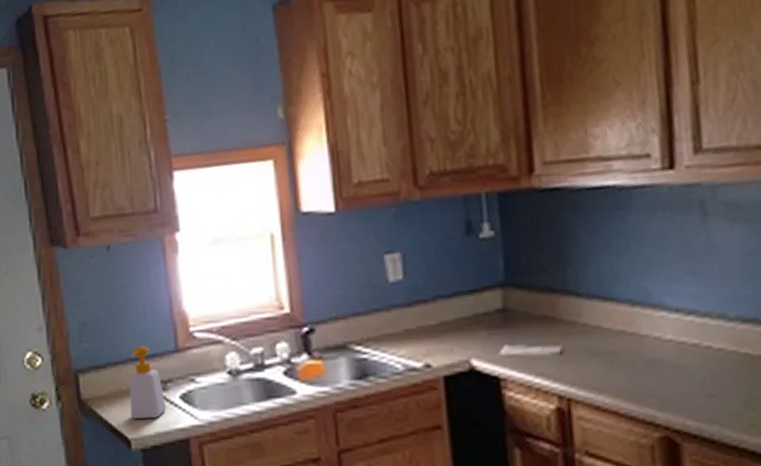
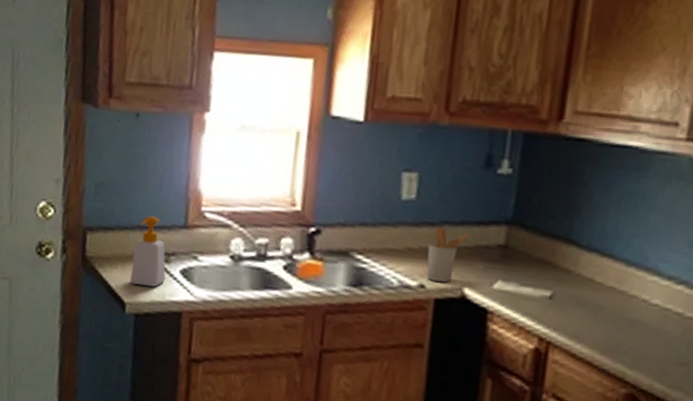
utensil holder: none [425,302,467,358] -> present [426,227,471,283]

